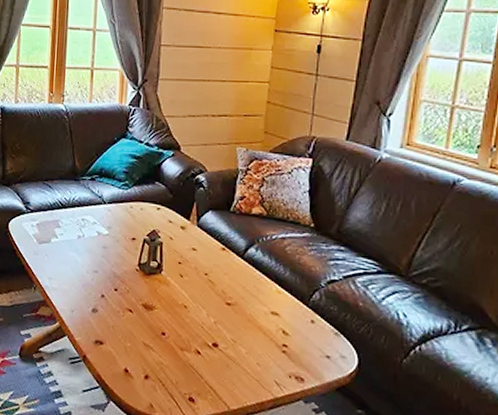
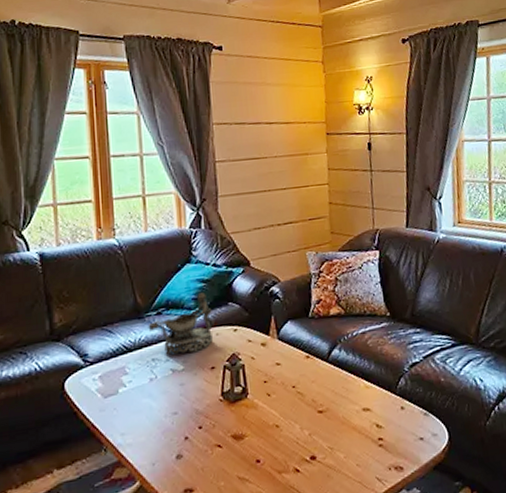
decorative bowl: none [82,168,140,222] -> present [148,293,214,354]

